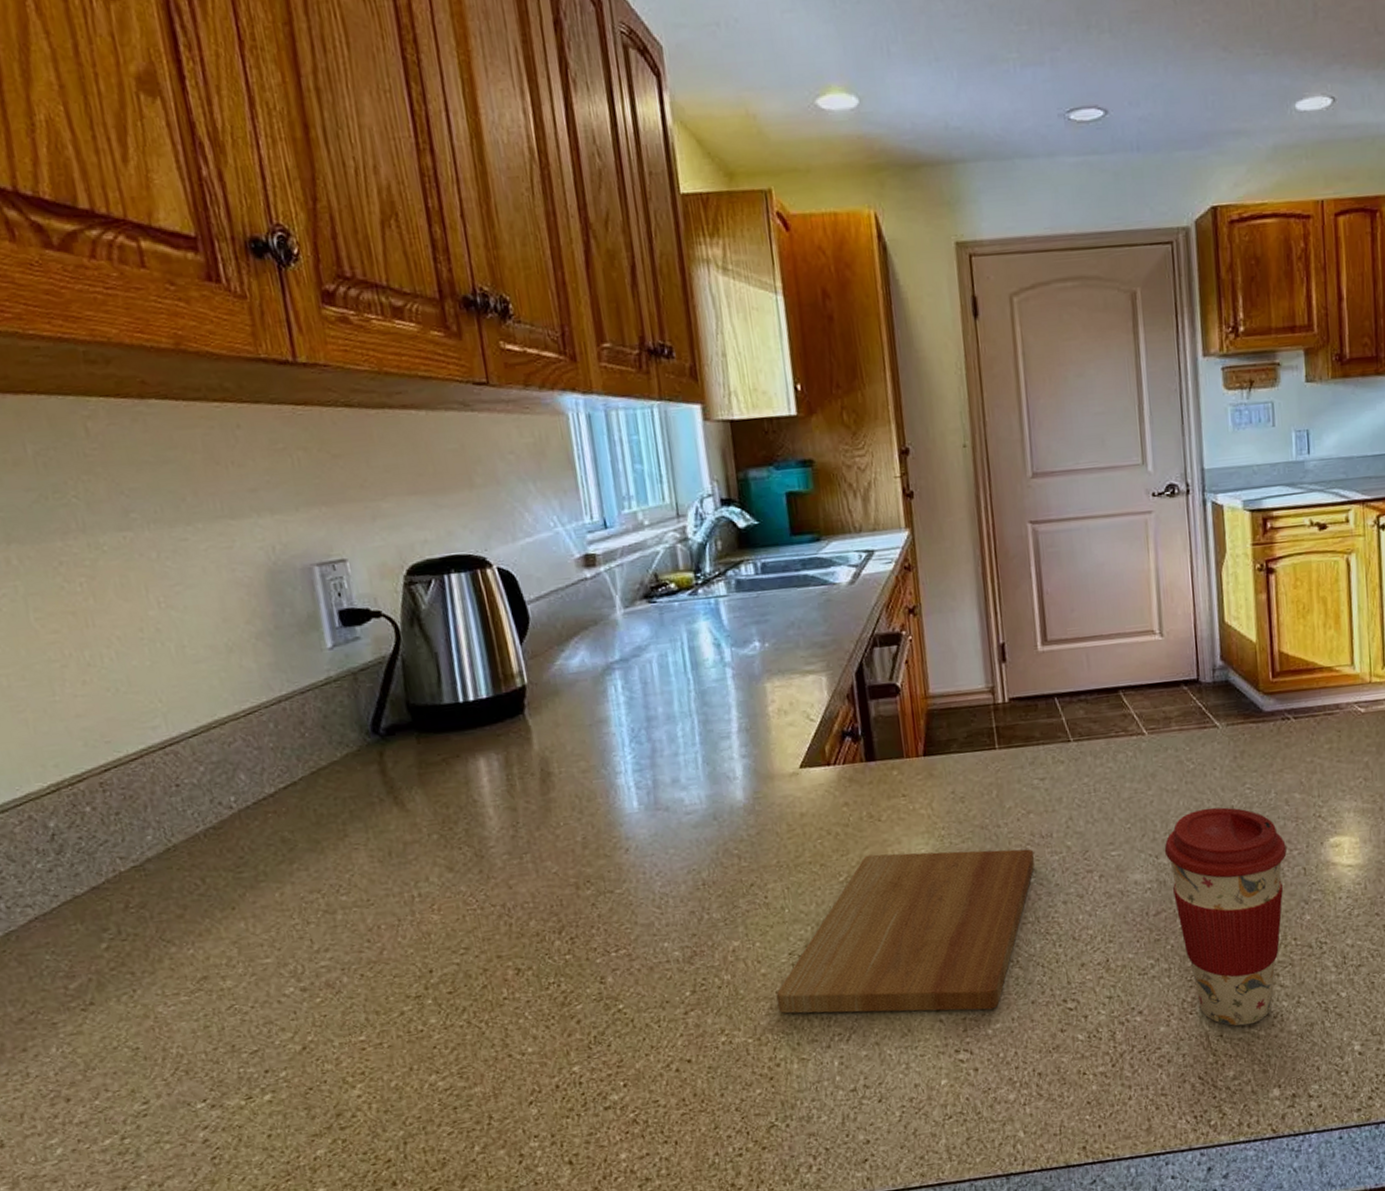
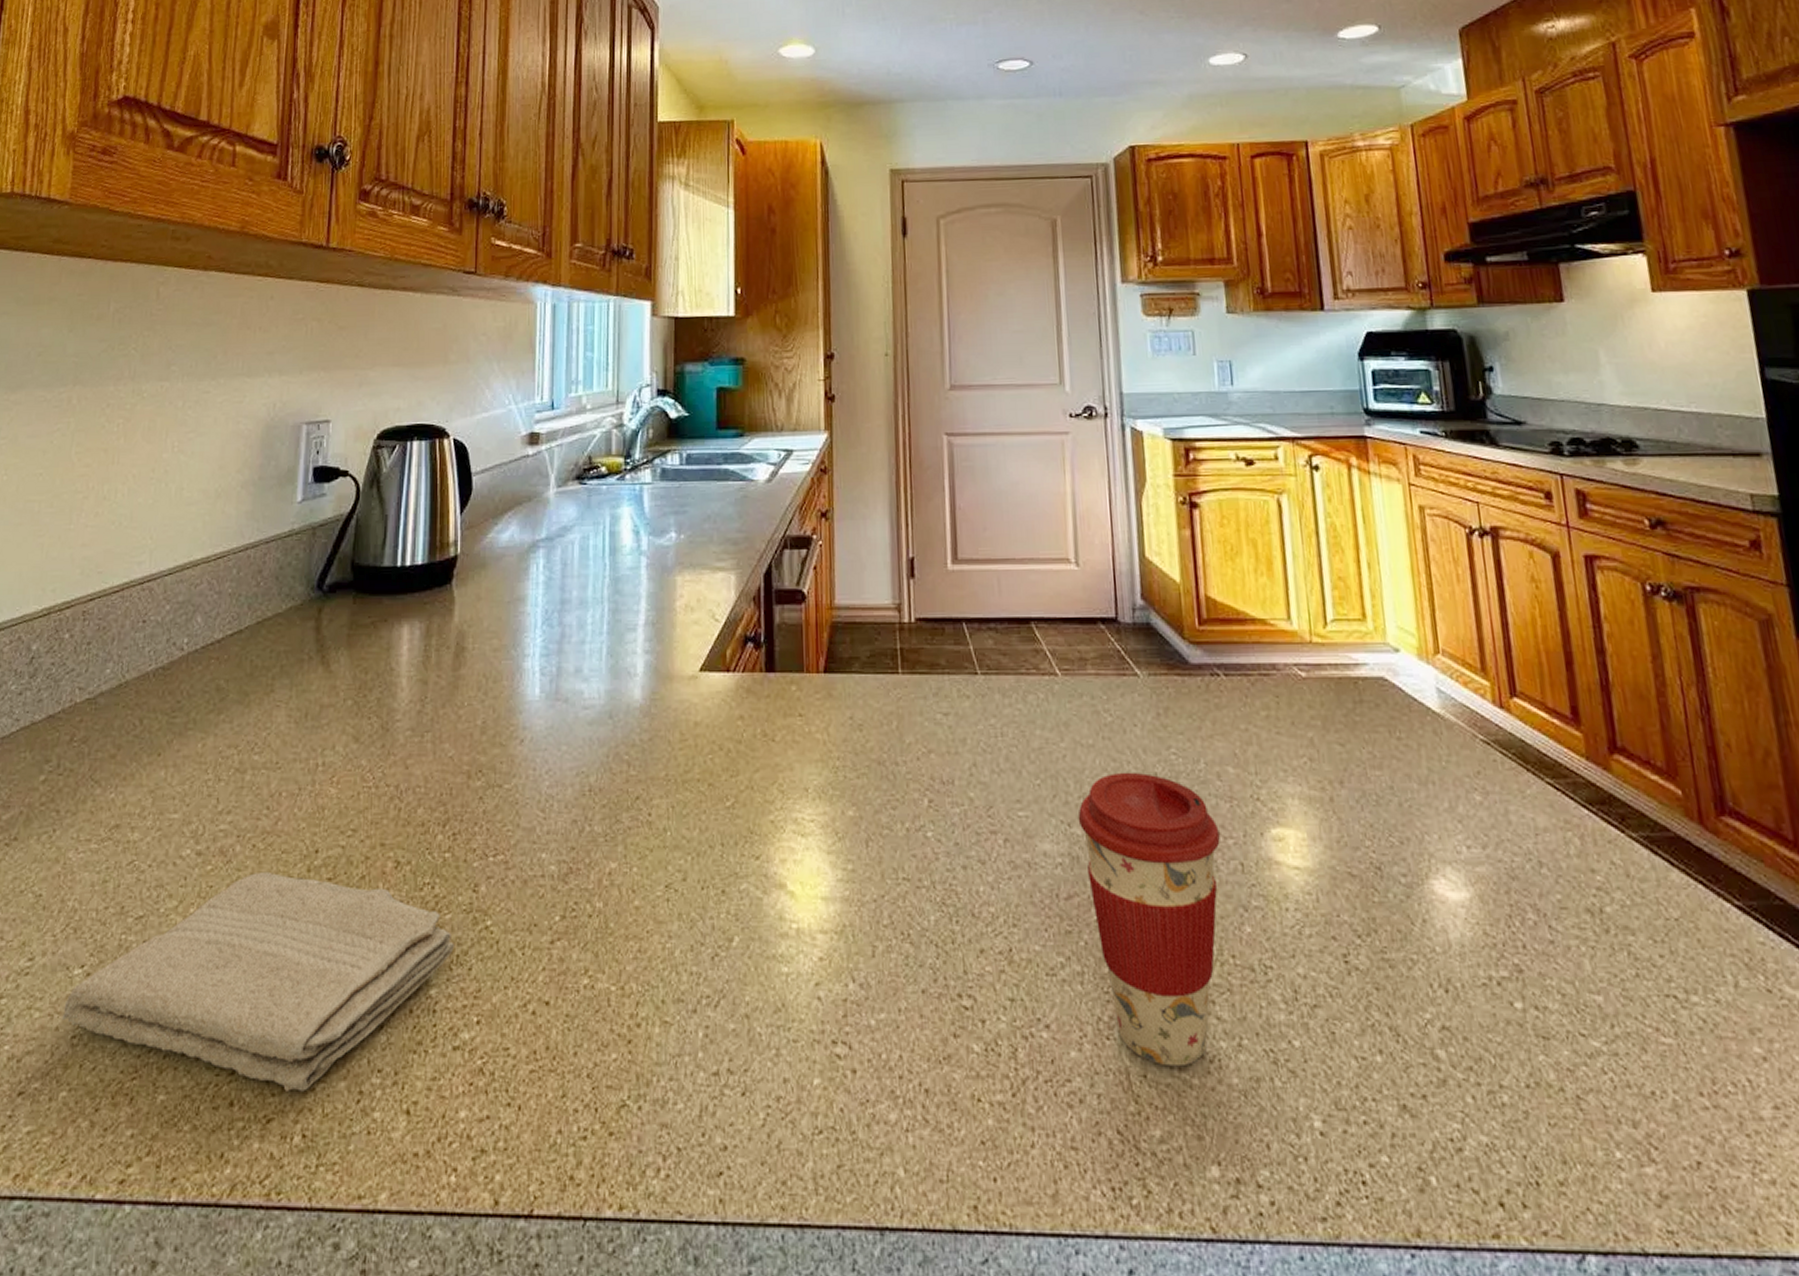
washcloth: none [195,992,590,1166] -> present [62,871,454,1092]
cutting board: present [776,848,1035,1014] -> none [646,779,934,993]

